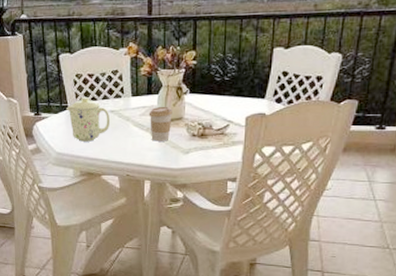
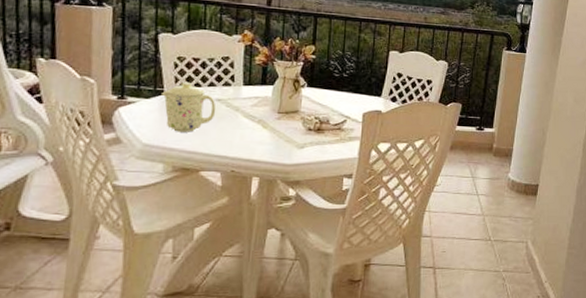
coffee cup: present [148,106,172,141] -> none [261,97,288,135]

